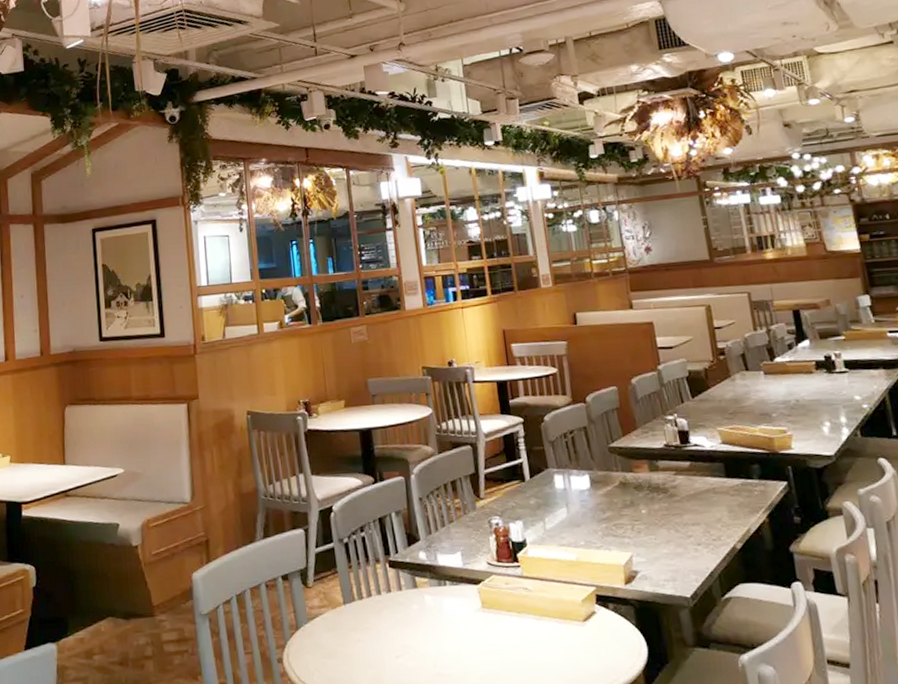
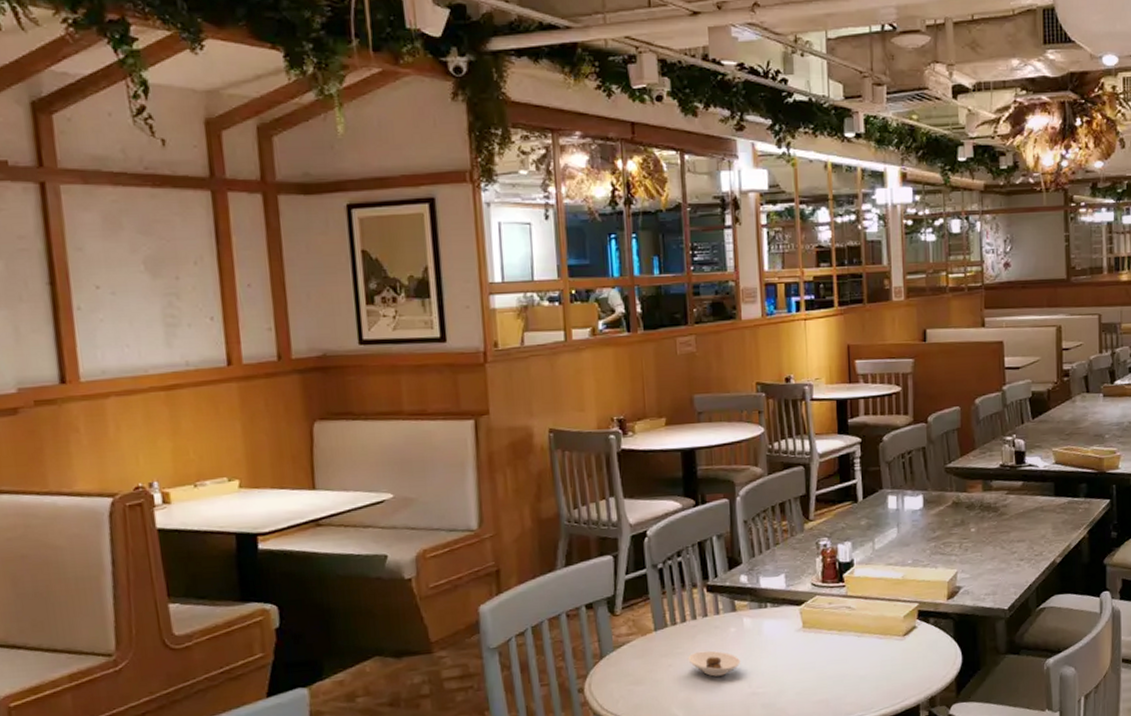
saucer: none [375,627,425,654] -> present [688,650,741,677]

